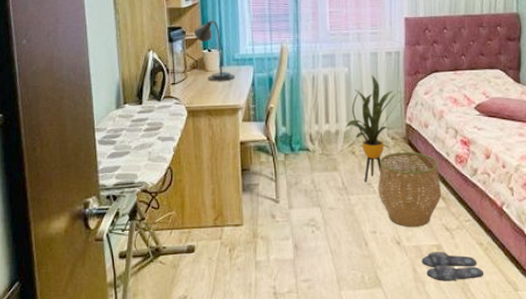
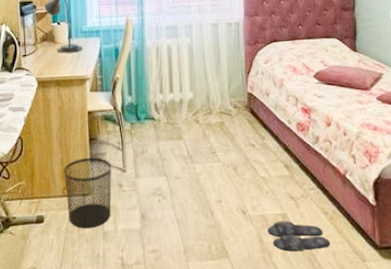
waste bin: none [215,188,264,258] -> present [64,157,111,228]
house plant: present [345,75,412,182] -> none [188,45,252,151]
basket: present [377,149,441,227] -> none [221,117,285,196]

